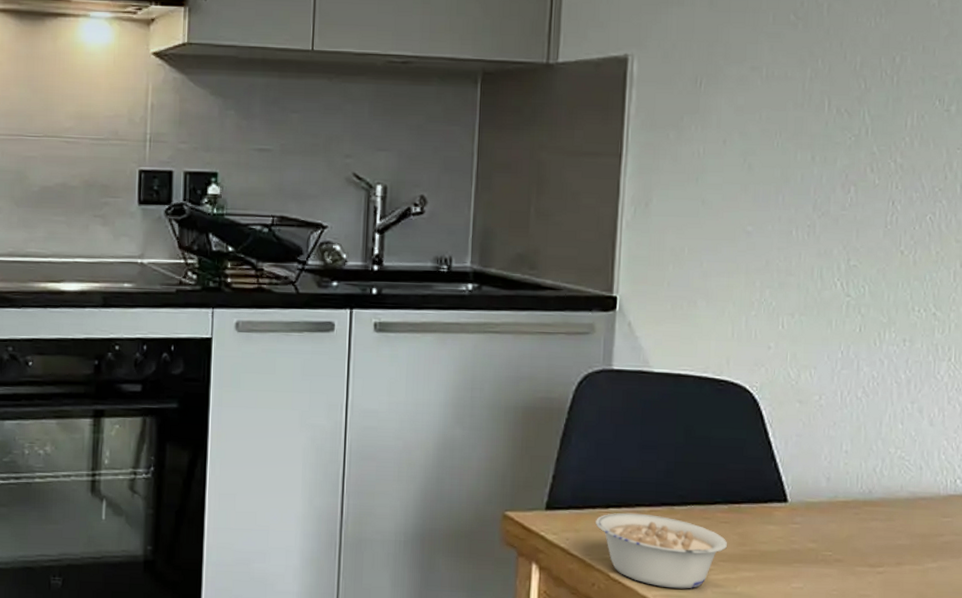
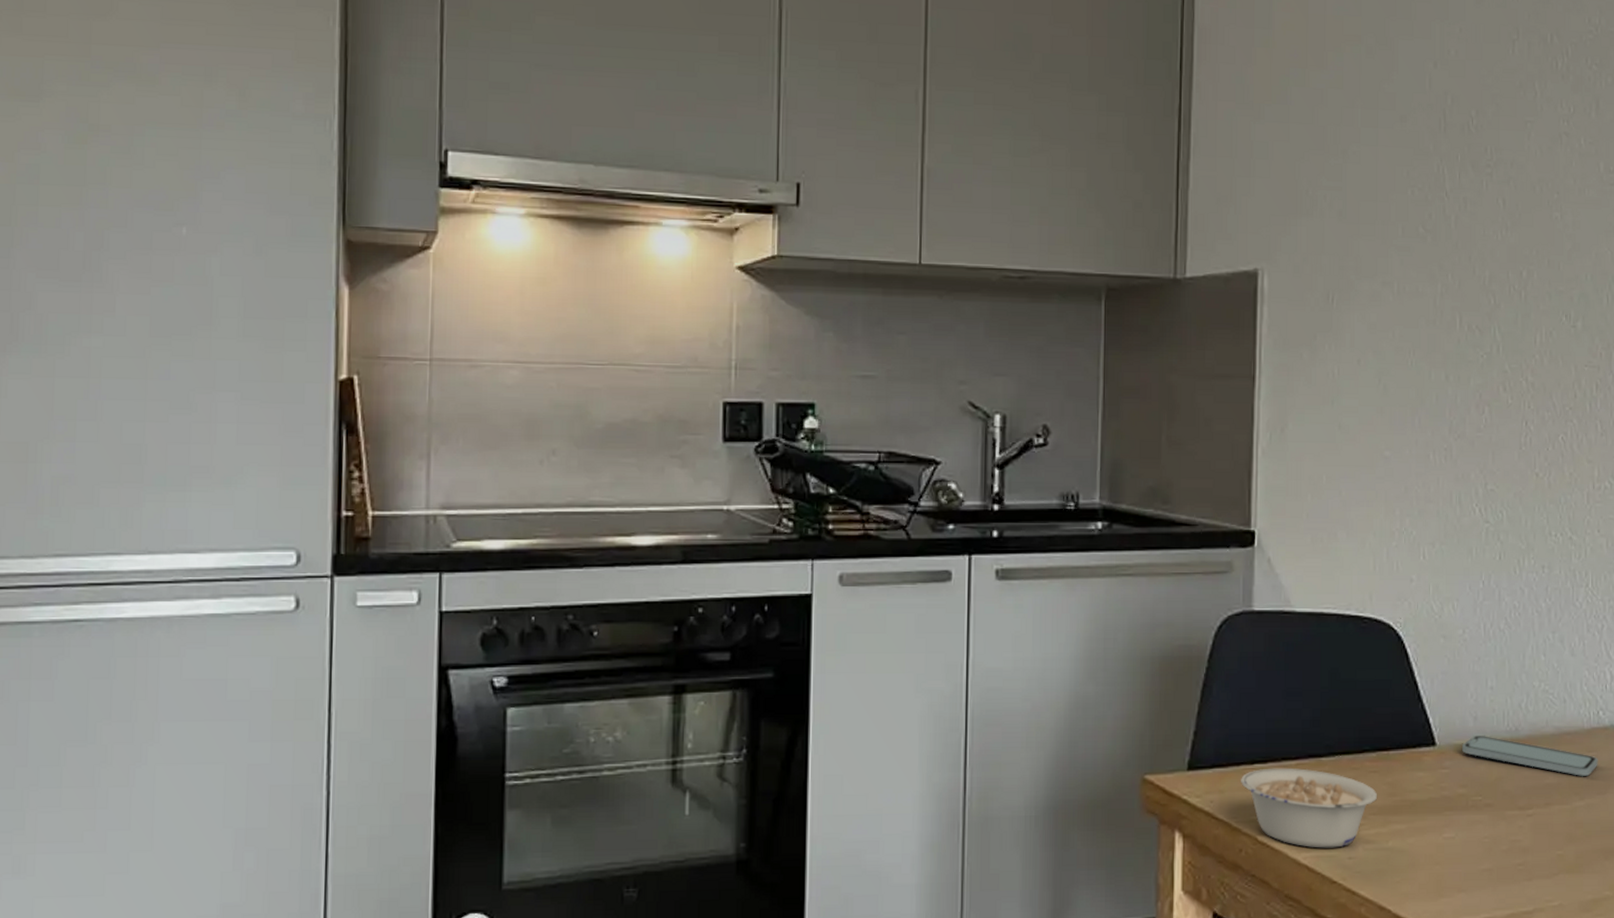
smartphone: none [814,494,953,541] -> present [1462,735,1598,777]

